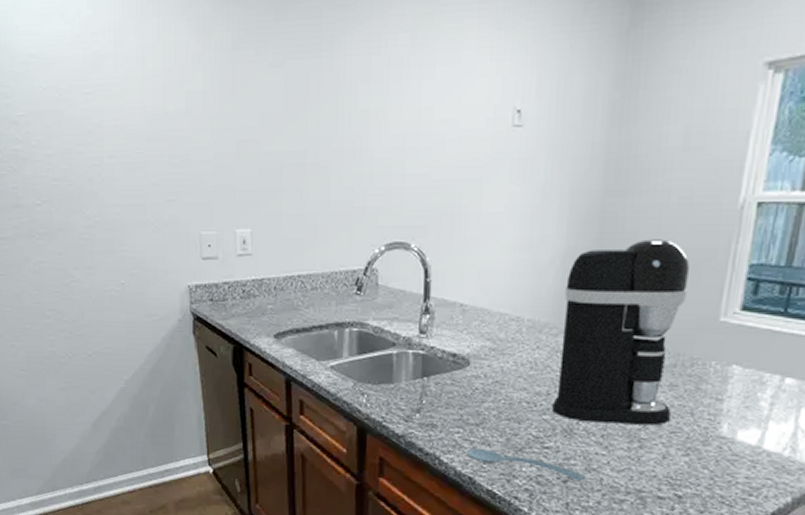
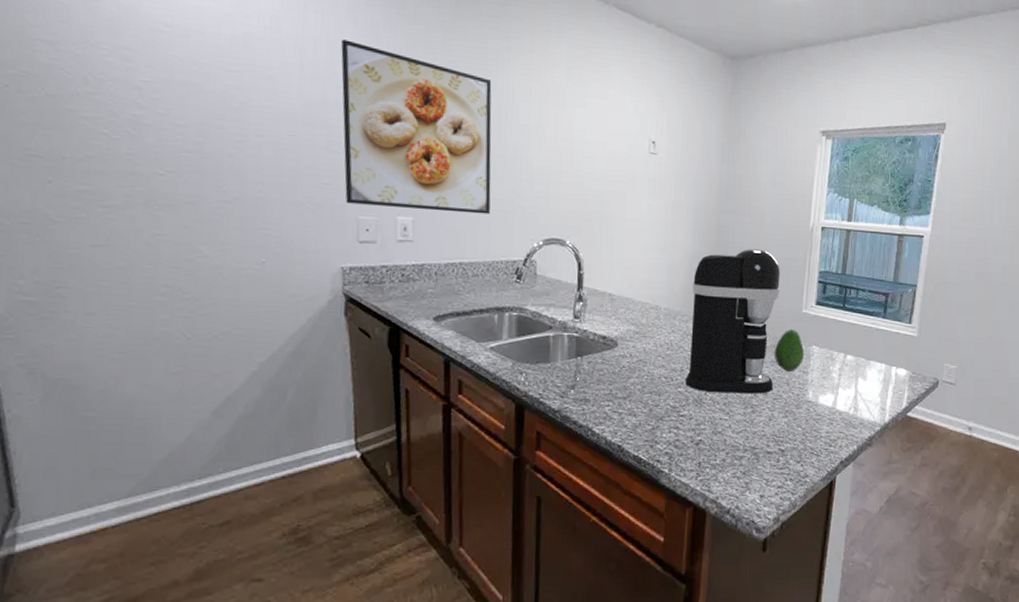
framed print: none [177,41,329,220] -> present [341,39,492,215]
spoon: present [468,448,585,481] -> none [617,418,712,442]
fruit: none [673,343,720,399] -> present [774,328,805,373]

